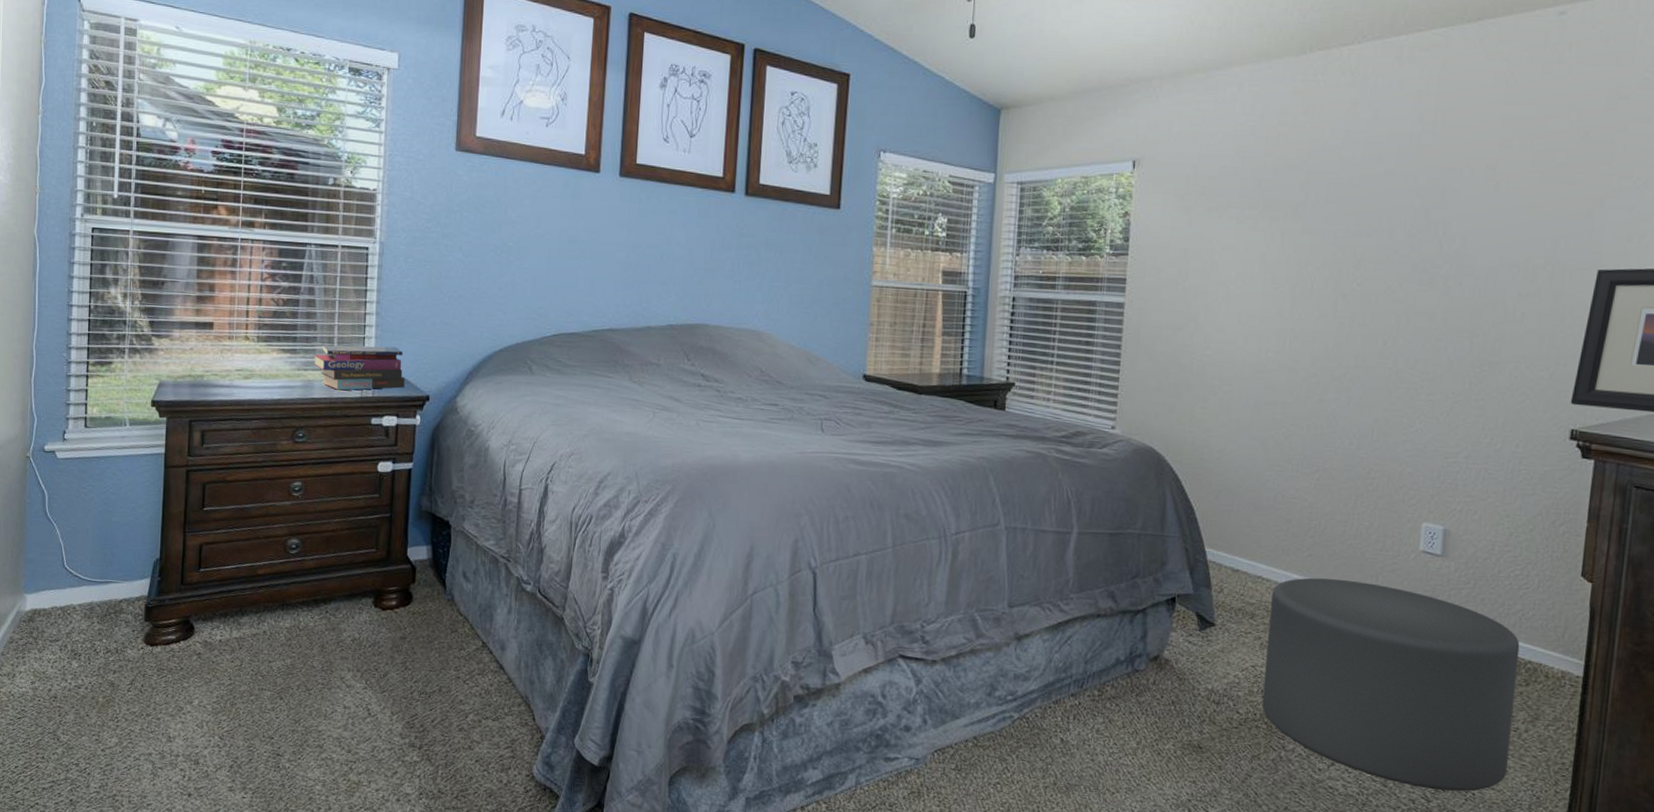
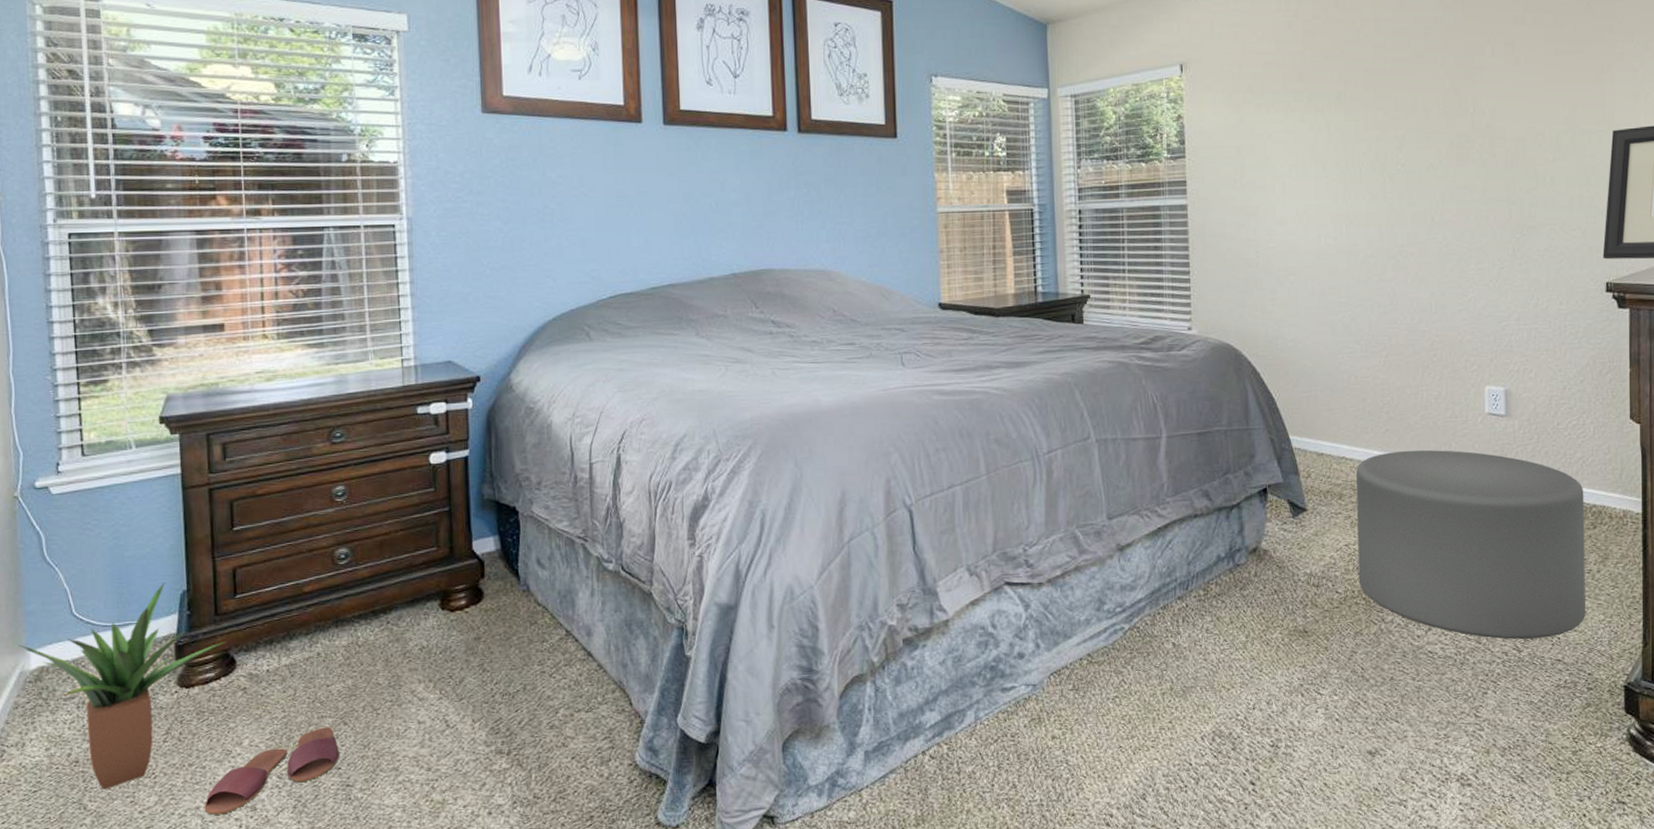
potted plant: none [17,548,189,726] -> present [17,581,227,790]
slippers: none [155,698,274,764] -> present [204,727,340,815]
books: present [314,345,405,391] -> none [345,327,451,382]

